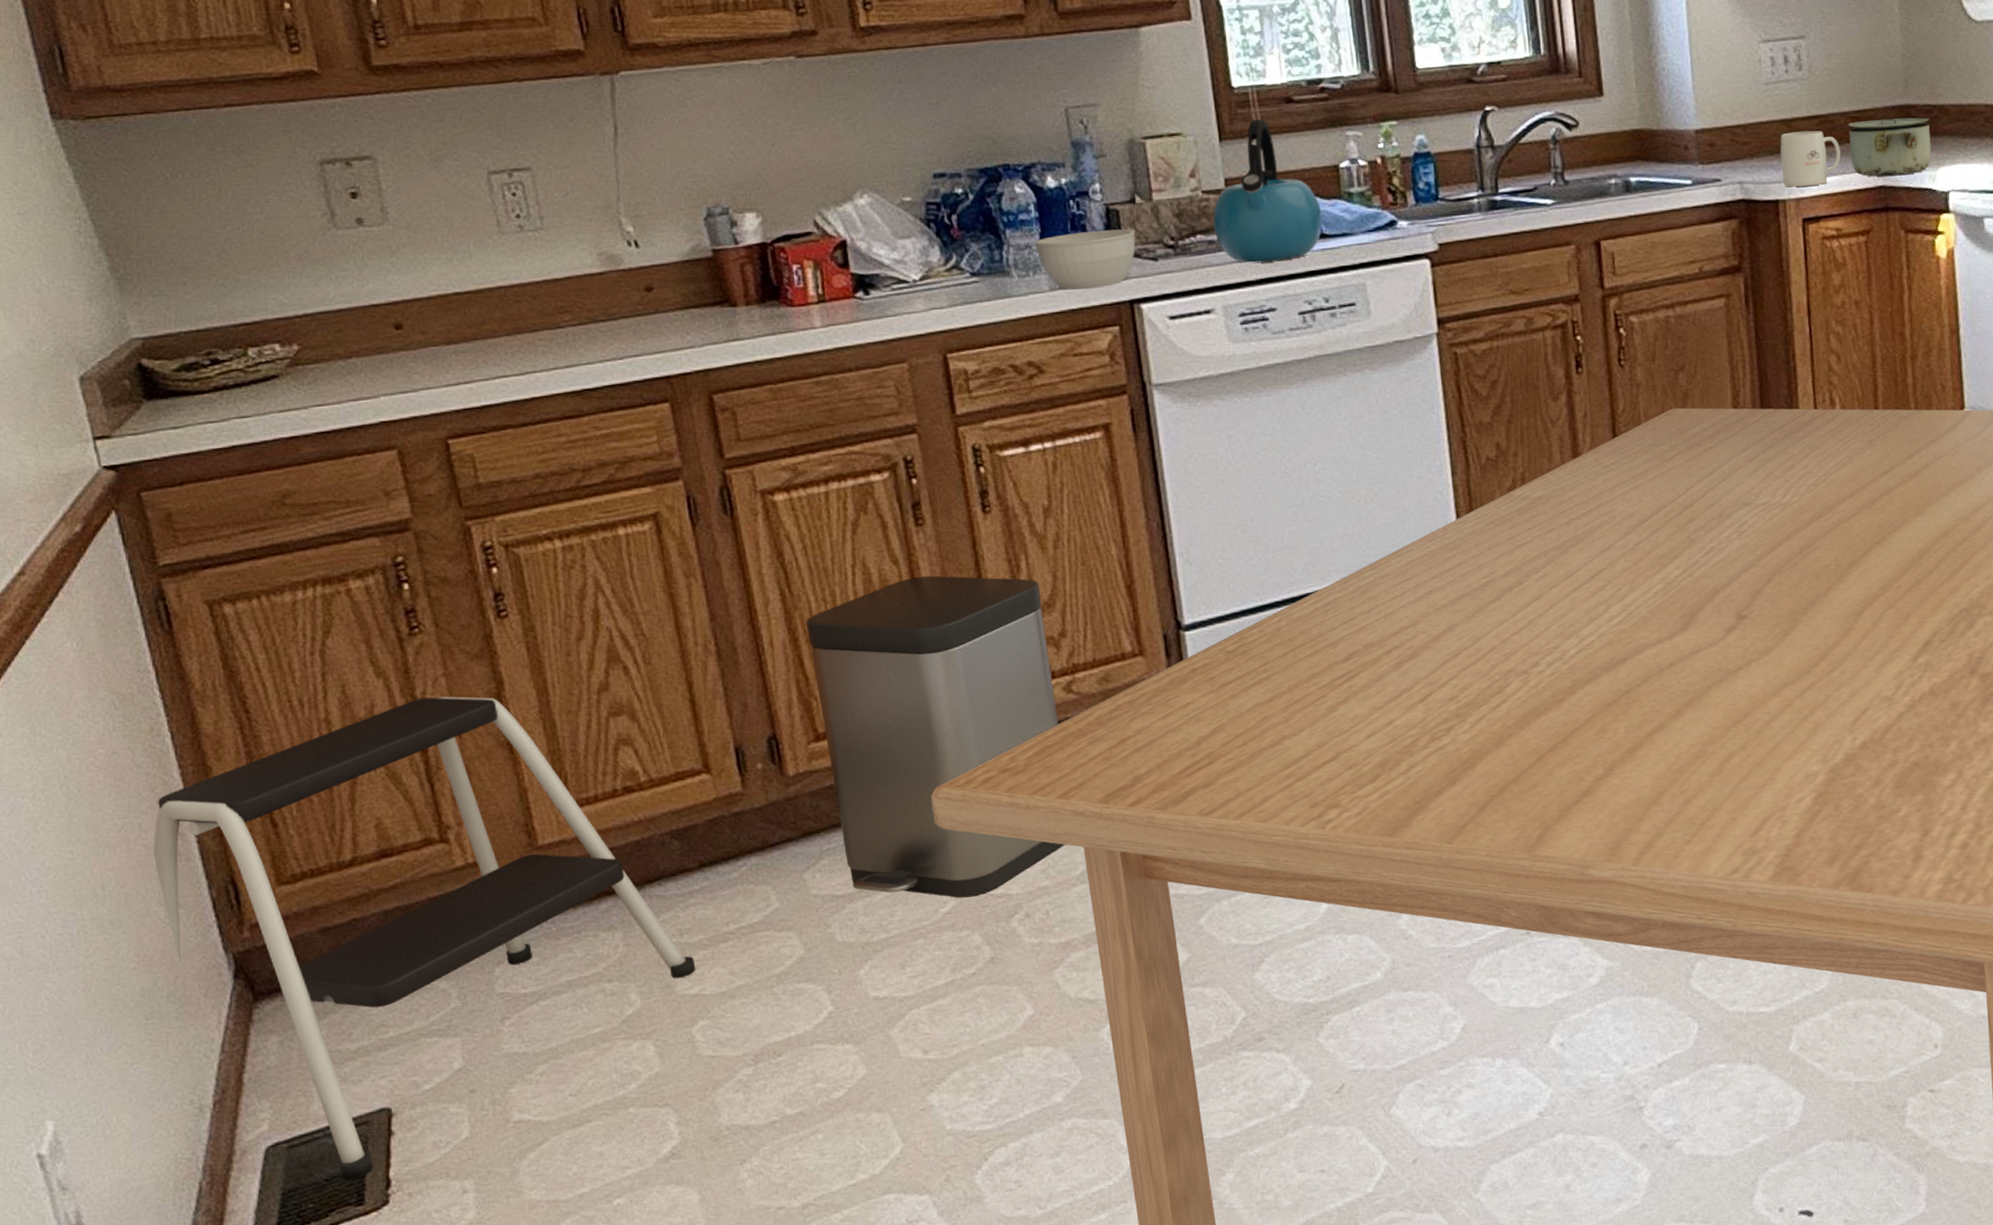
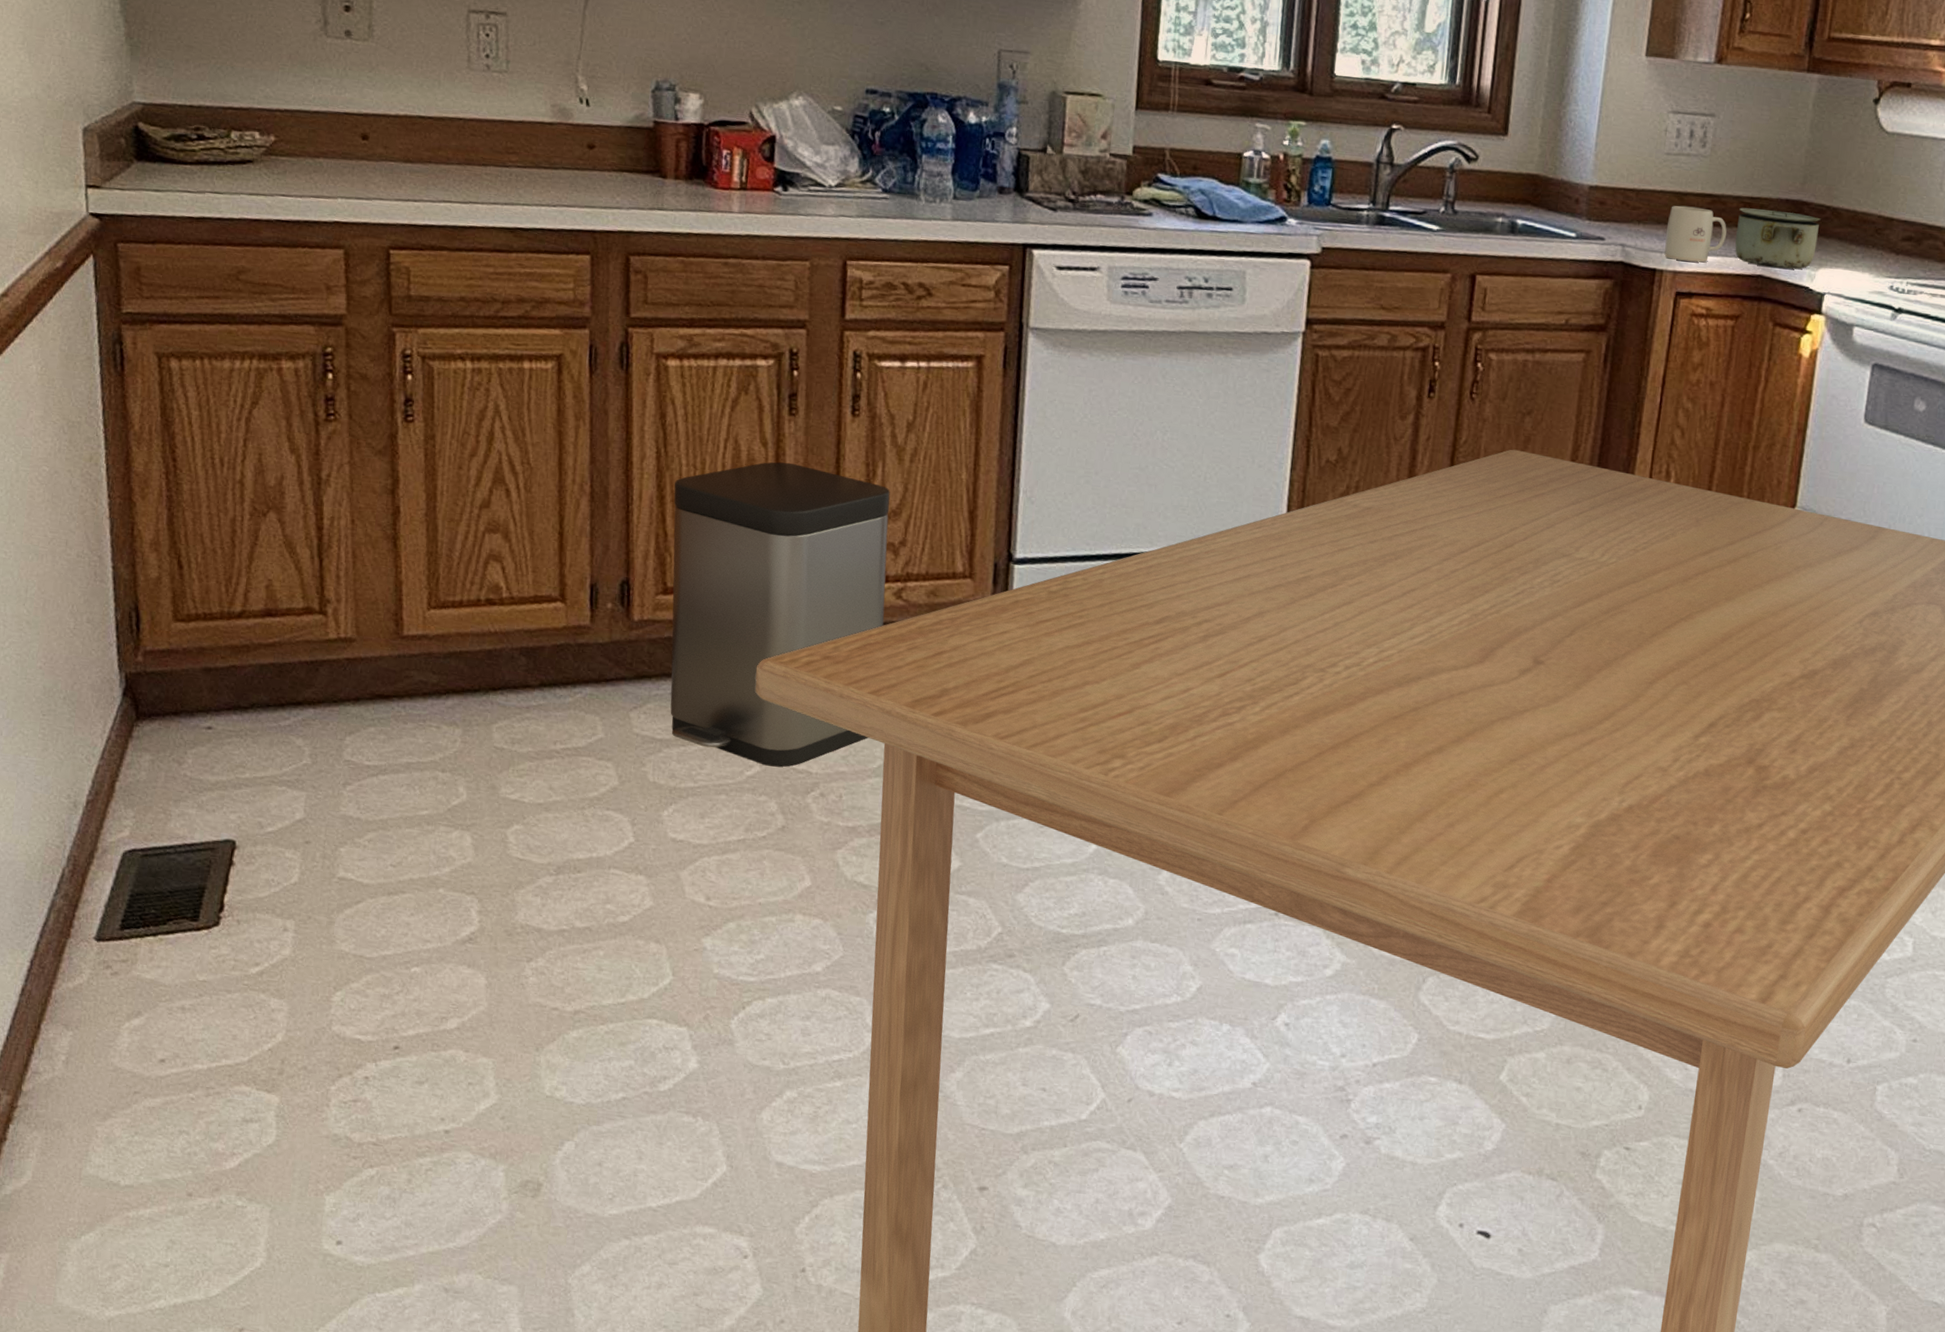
step stool: present [153,696,696,1180] -> none [72,480,521,897]
bowl: present [1035,229,1136,291] -> none [946,169,1041,227]
kettle: present [1212,118,1323,263] -> none [1114,94,1218,234]

